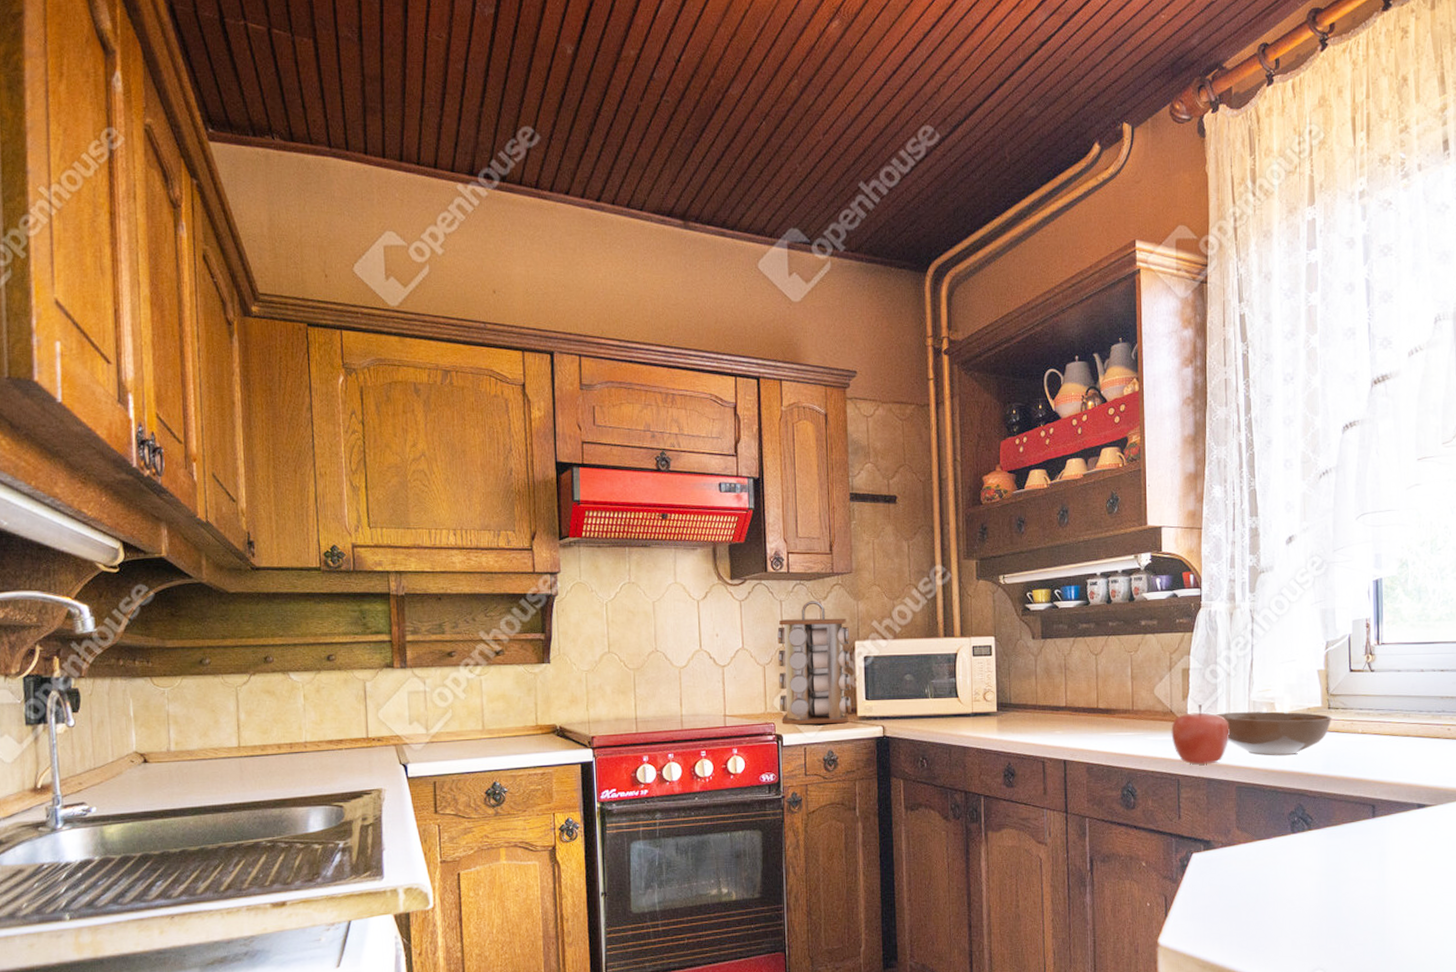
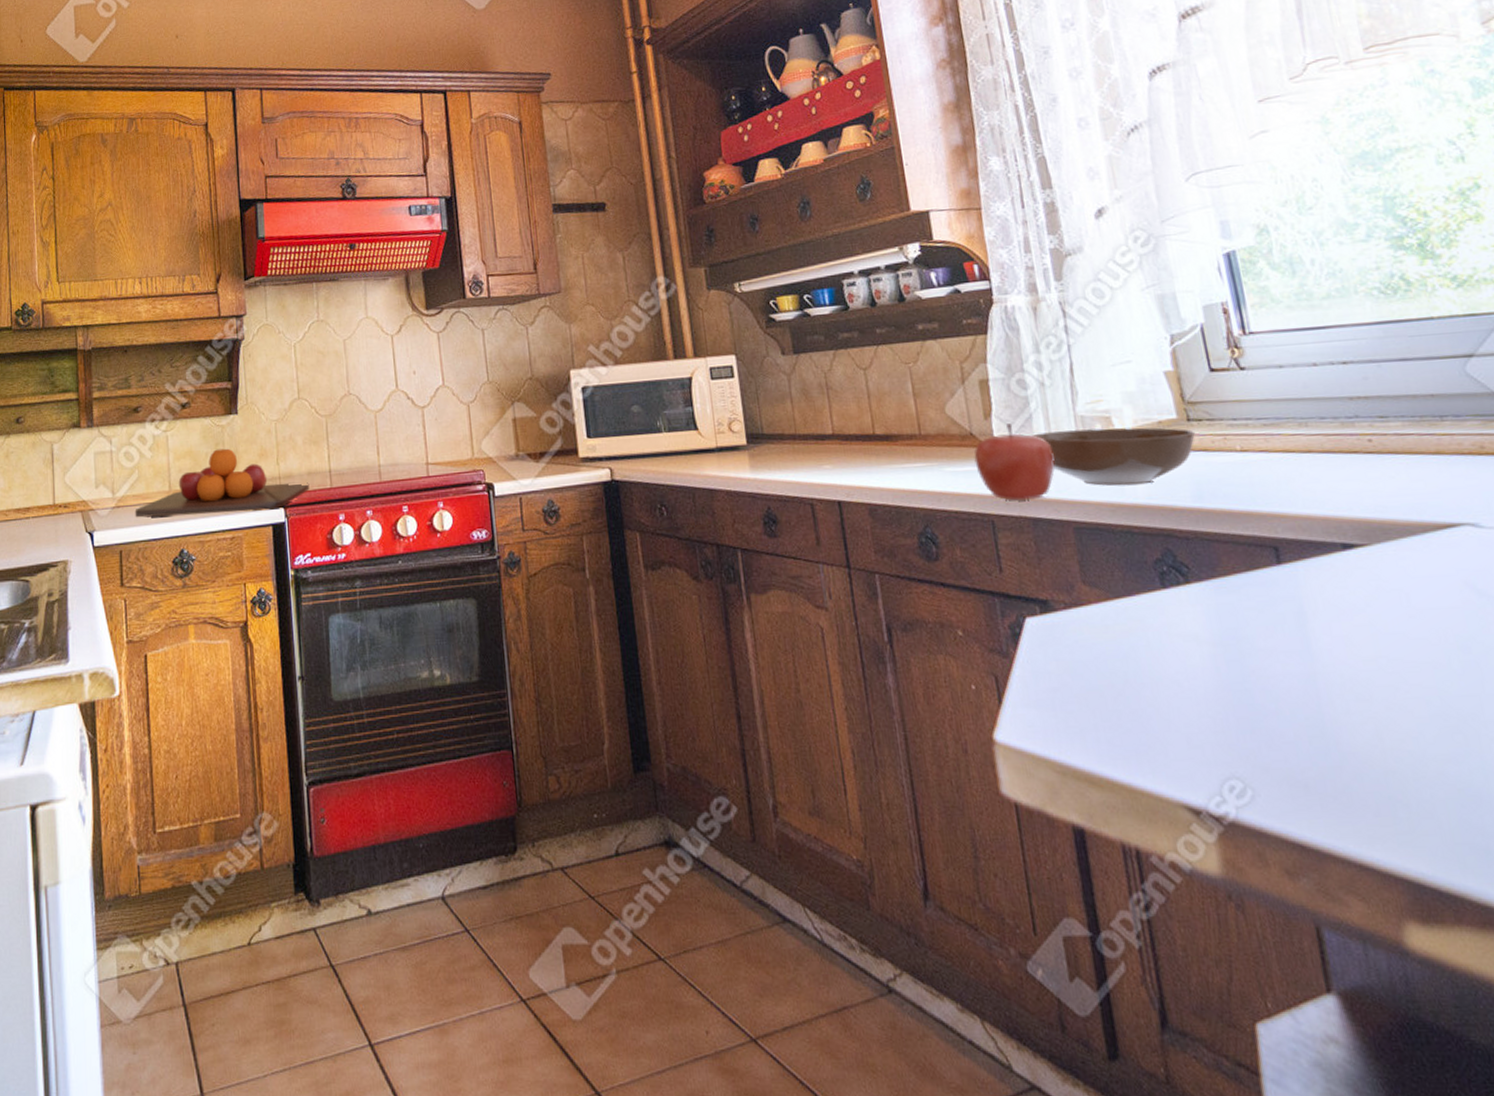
chopping board: none [448,694,617,753] -> present [135,448,310,518]
spice rack: present [777,601,852,726] -> none [480,327,572,472]

